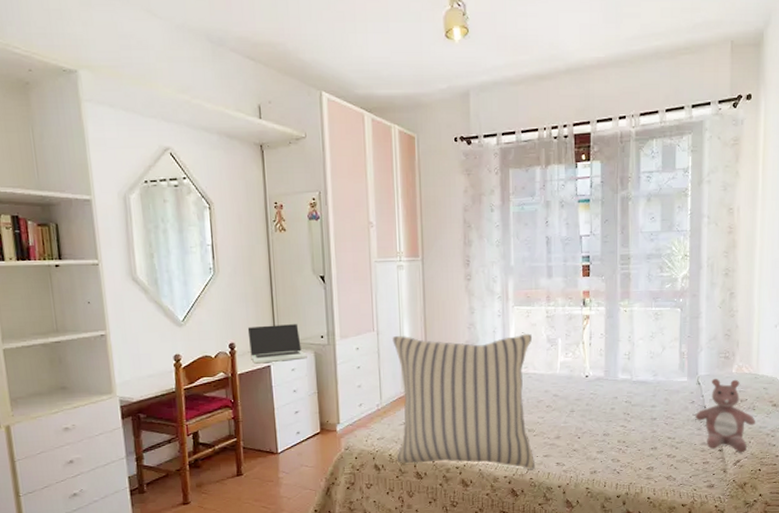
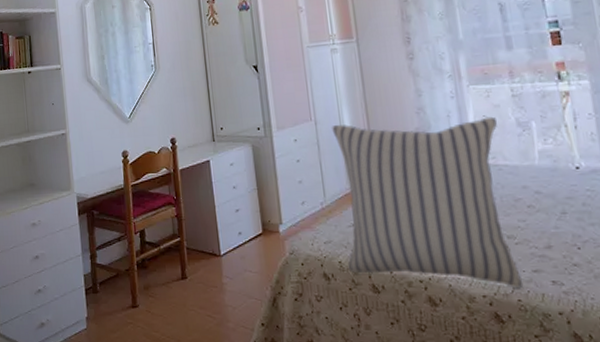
laptop: present [247,324,307,364] -> none [186,116,245,159]

